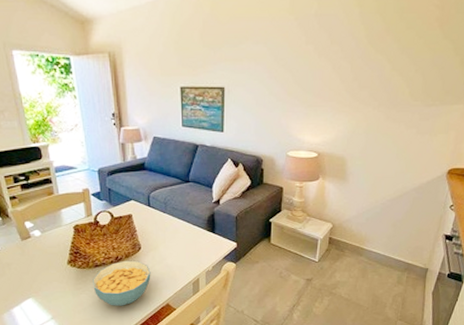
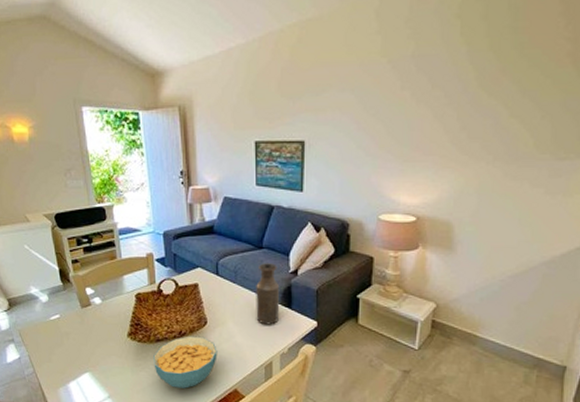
bottle: none [184,195,205,248] -> present [256,263,280,325]

